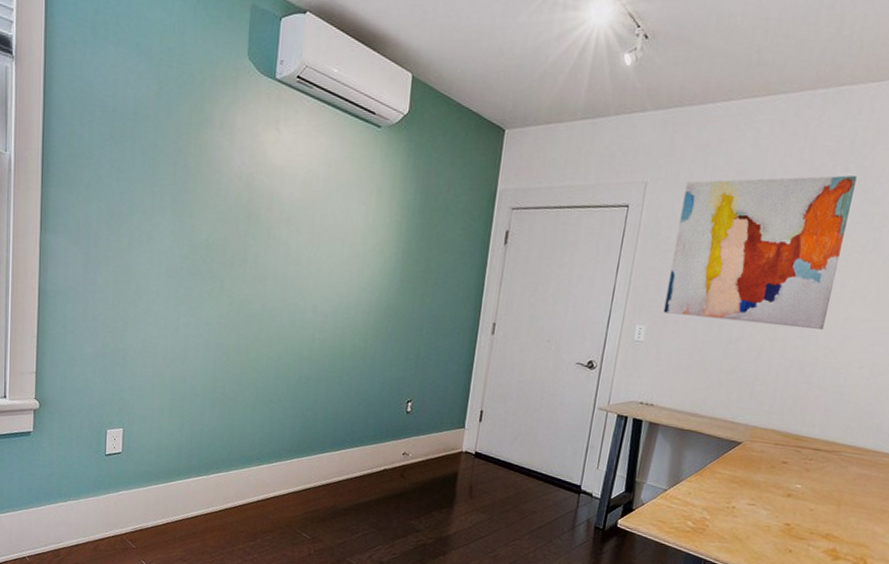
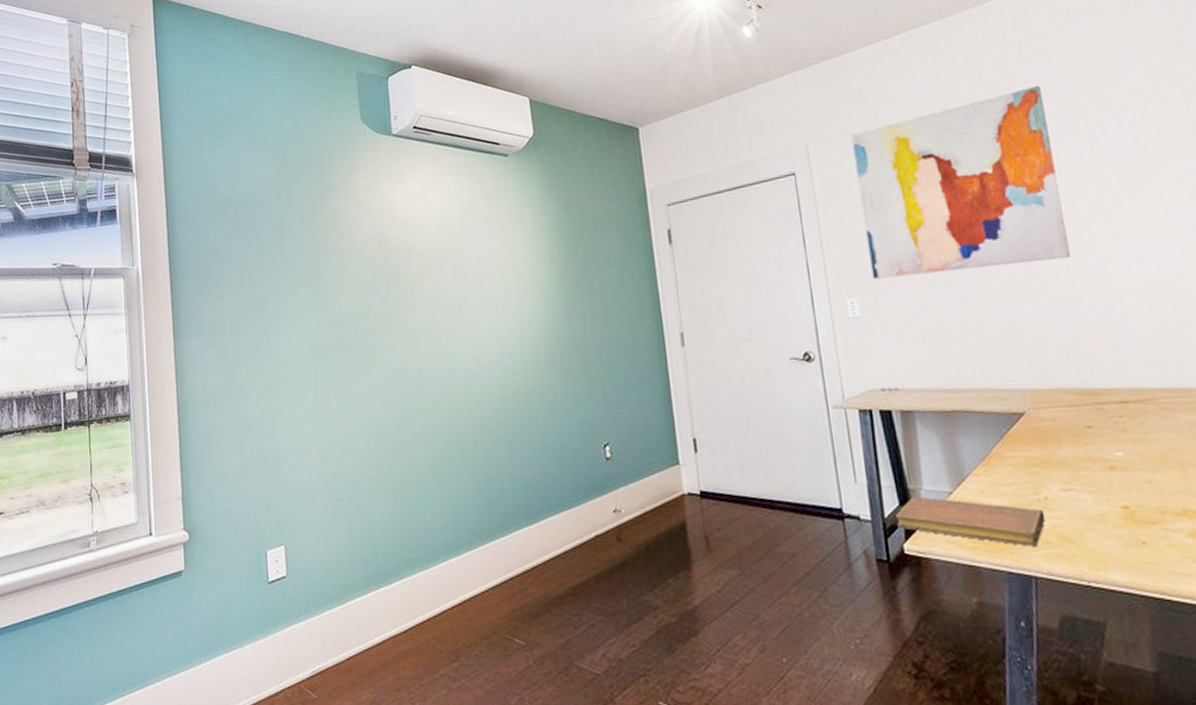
notebook: none [618,487,729,540] -> present [896,496,1046,548]

